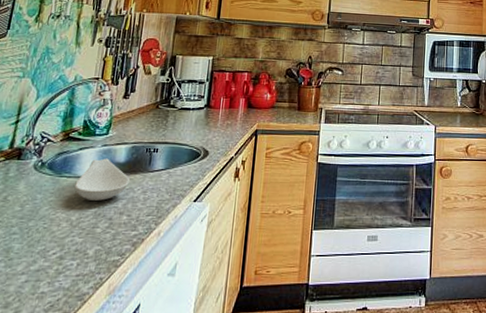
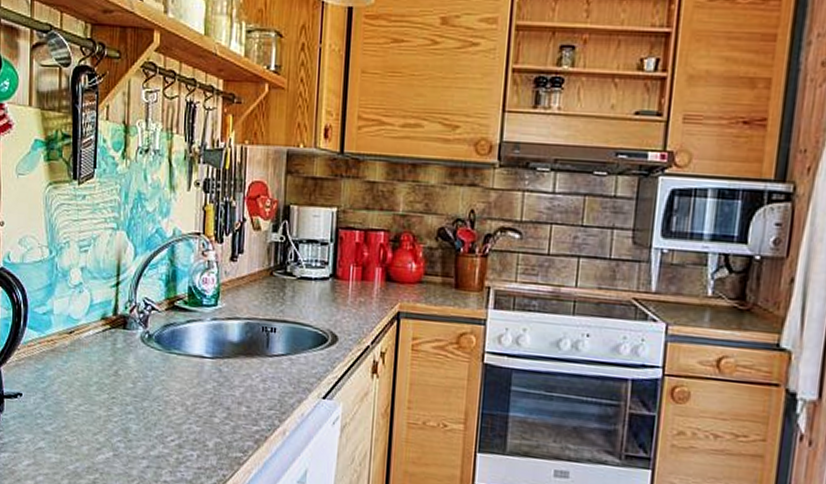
spoon rest: present [74,158,130,201] -> none [186,335,246,386]

